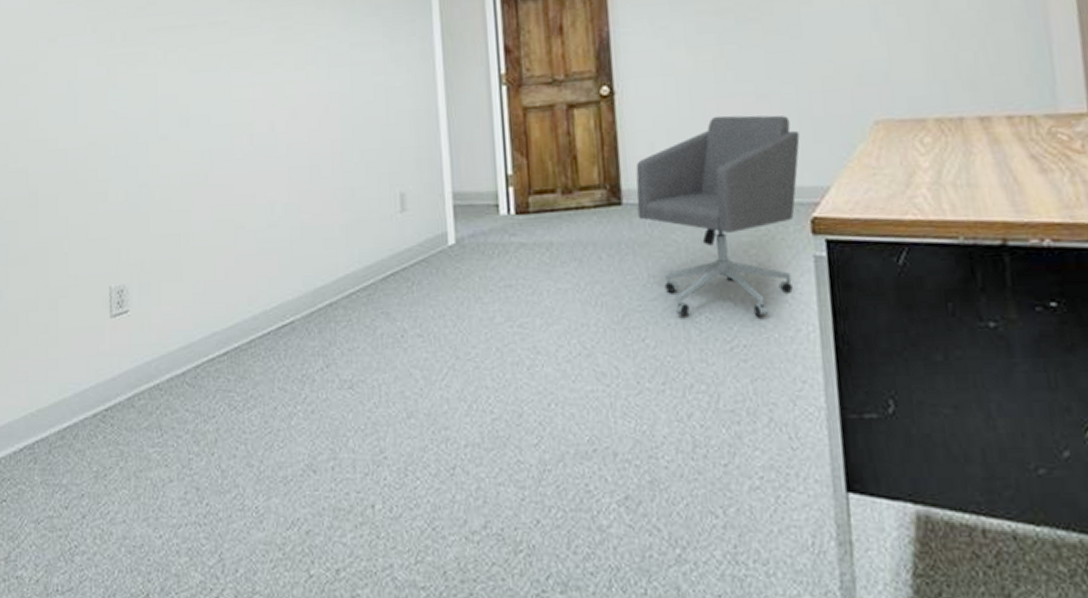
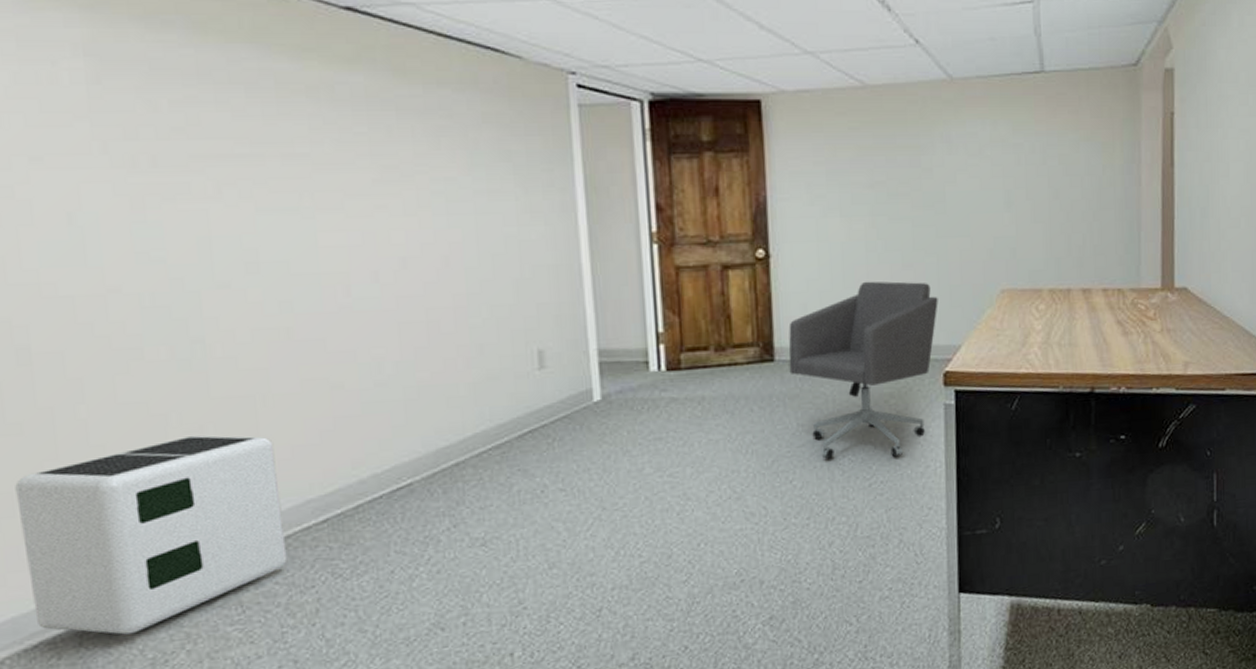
air purifier: none [19,268,196,447] -> present [15,435,288,635]

